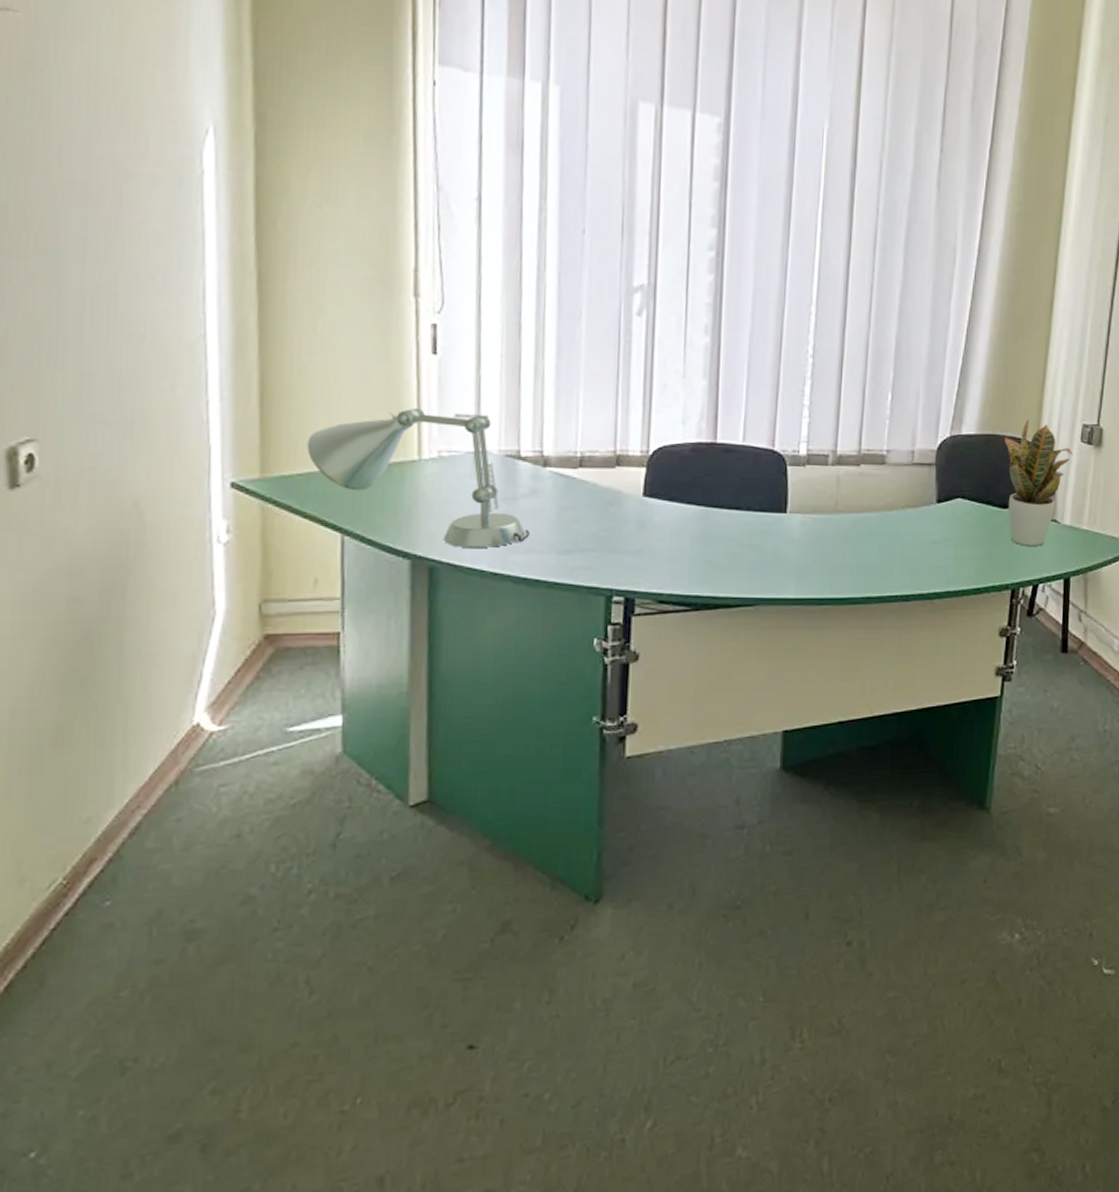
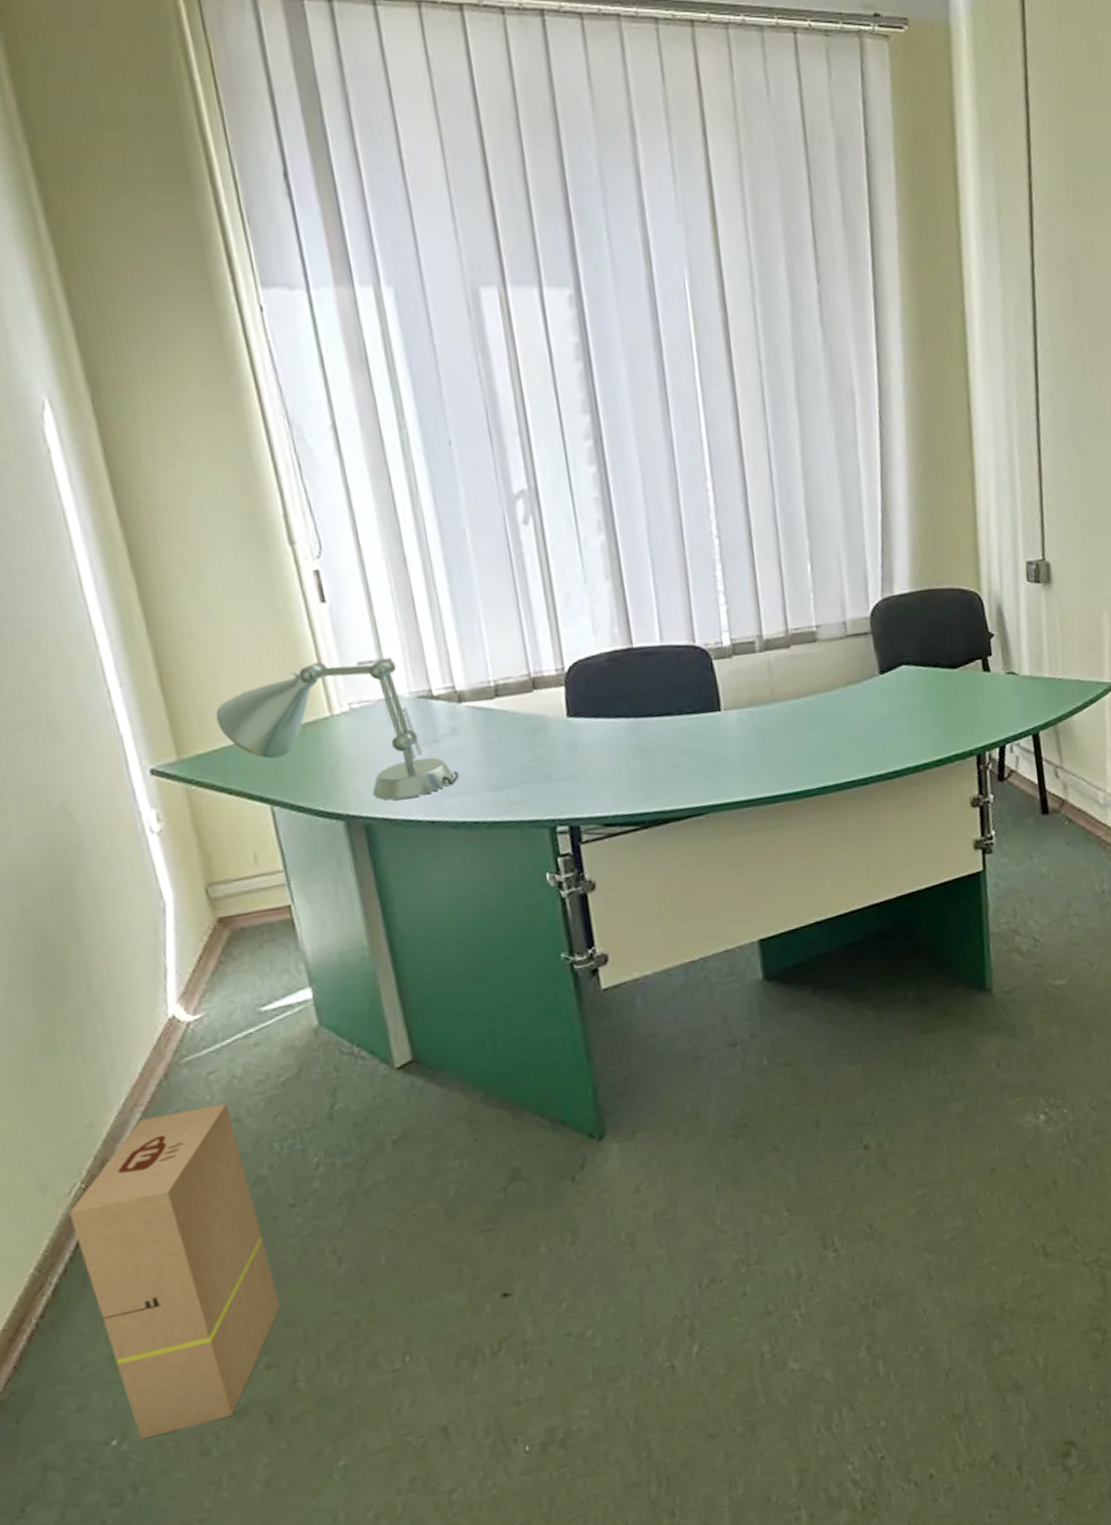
cardboard box: none [43,817,241,1154] -> present [70,1103,281,1439]
potted plant: present [1004,420,1074,546] -> none [942,567,1022,706]

